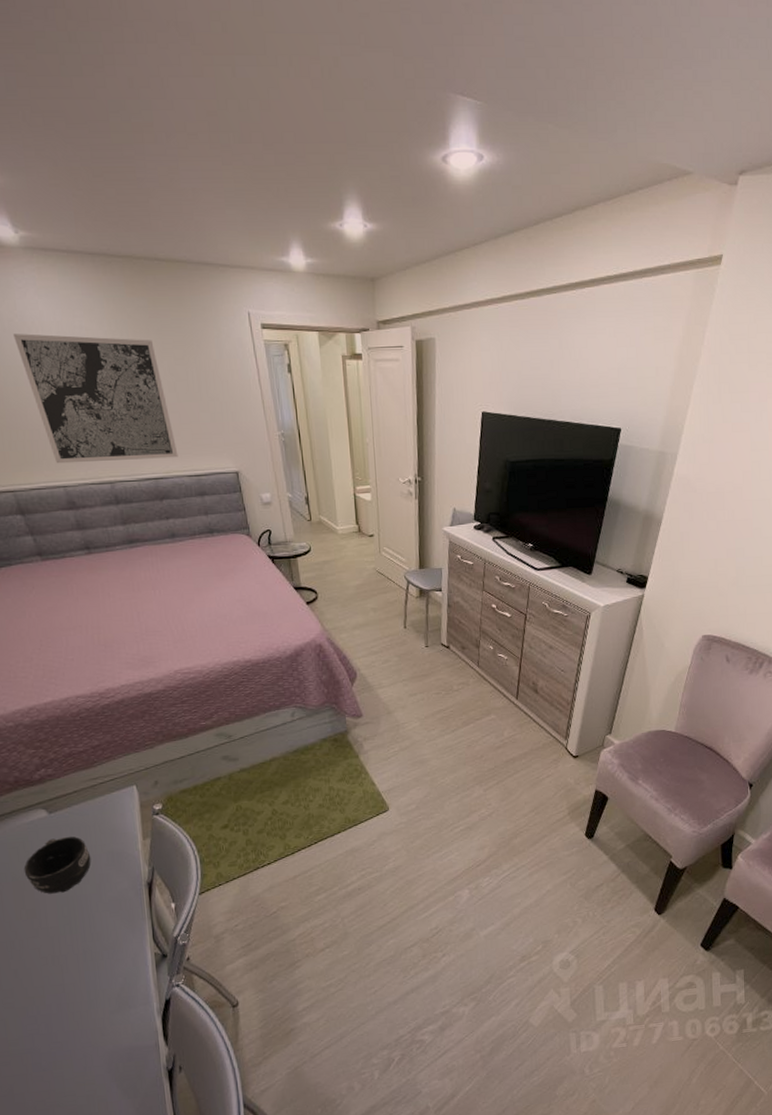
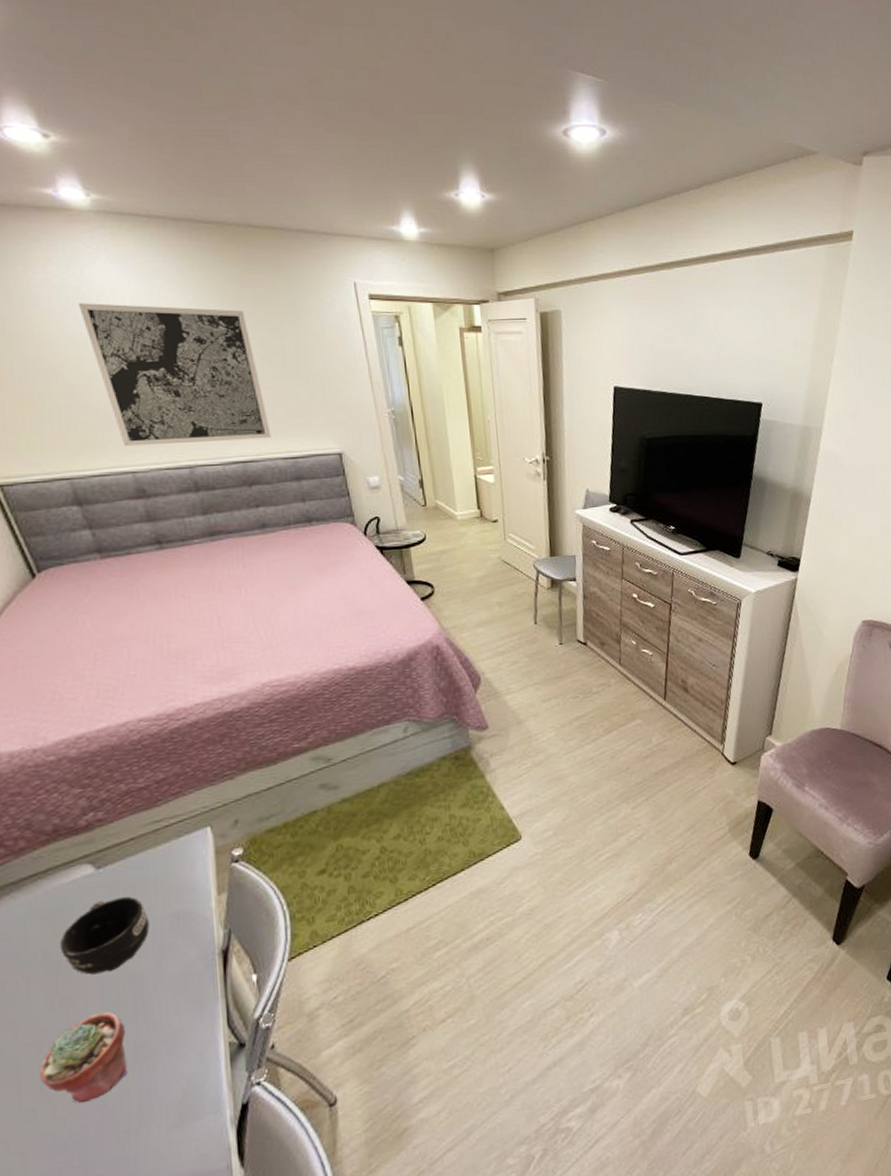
potted succulent: none [13,923,79,988] -> present [38,1012,128,1103]

